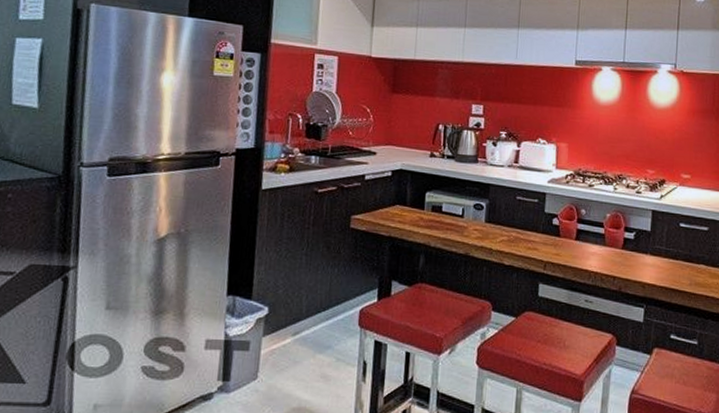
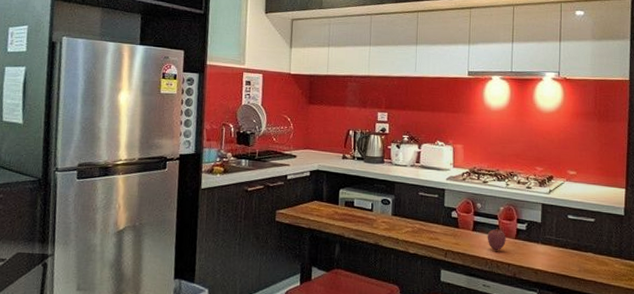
fruit: none [591,237,612,263] -> present [487,228,506,251]

